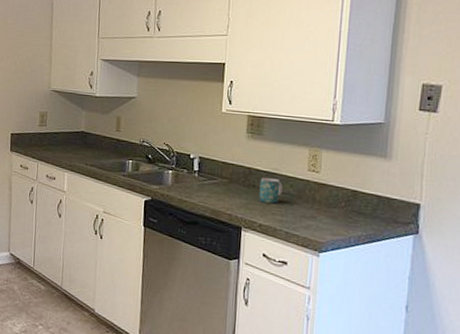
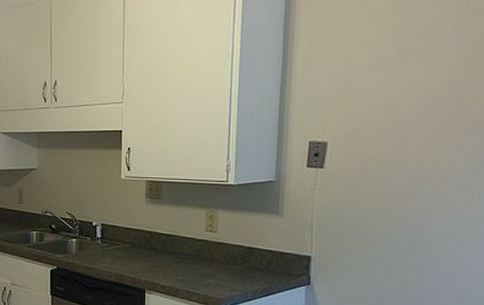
mug: present [259,177,283,204] -> none [160,240,182,265]

